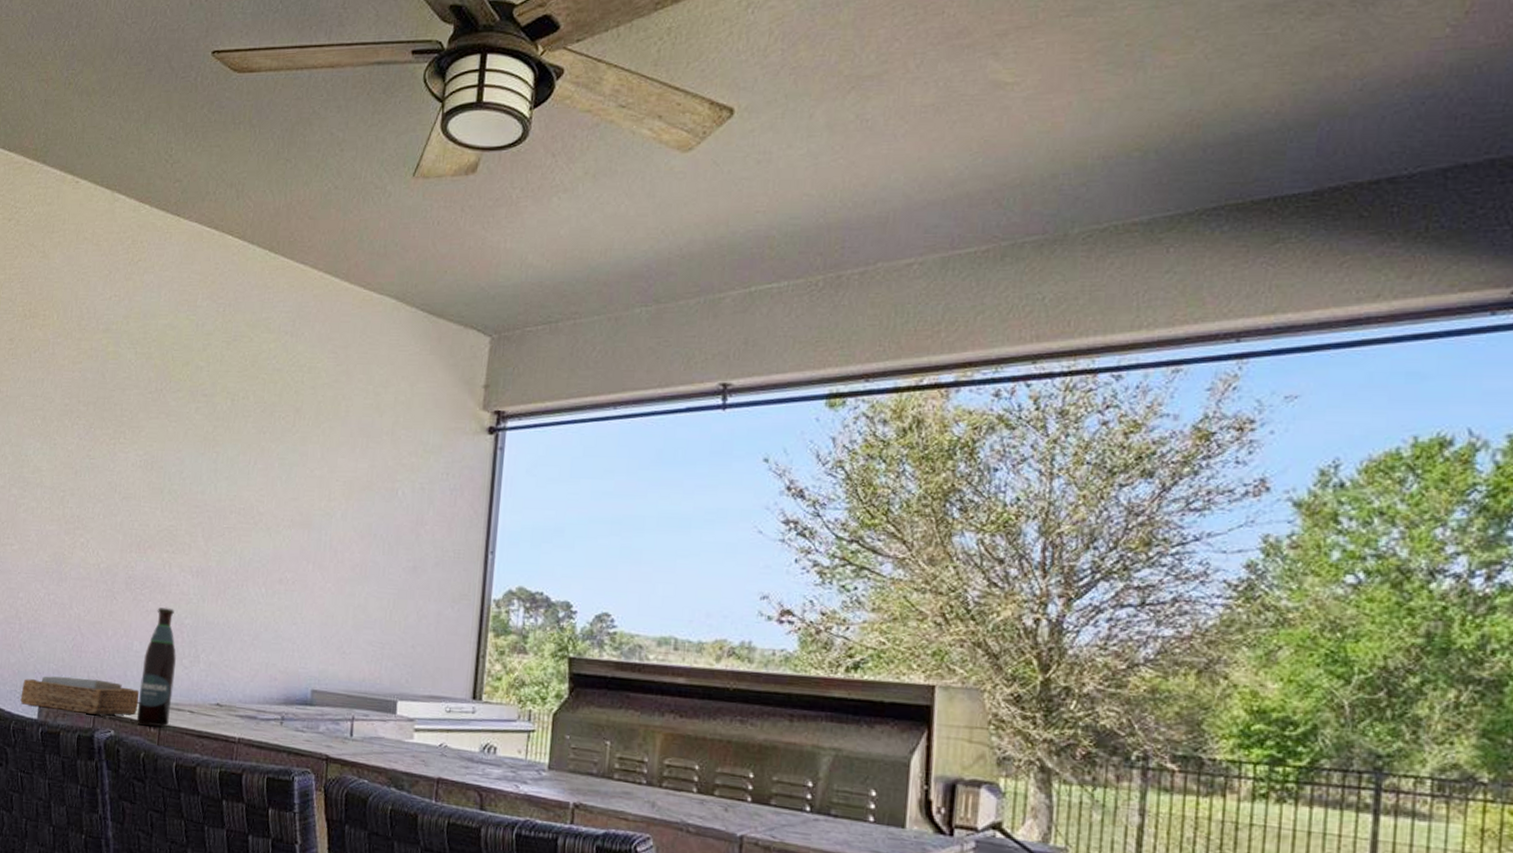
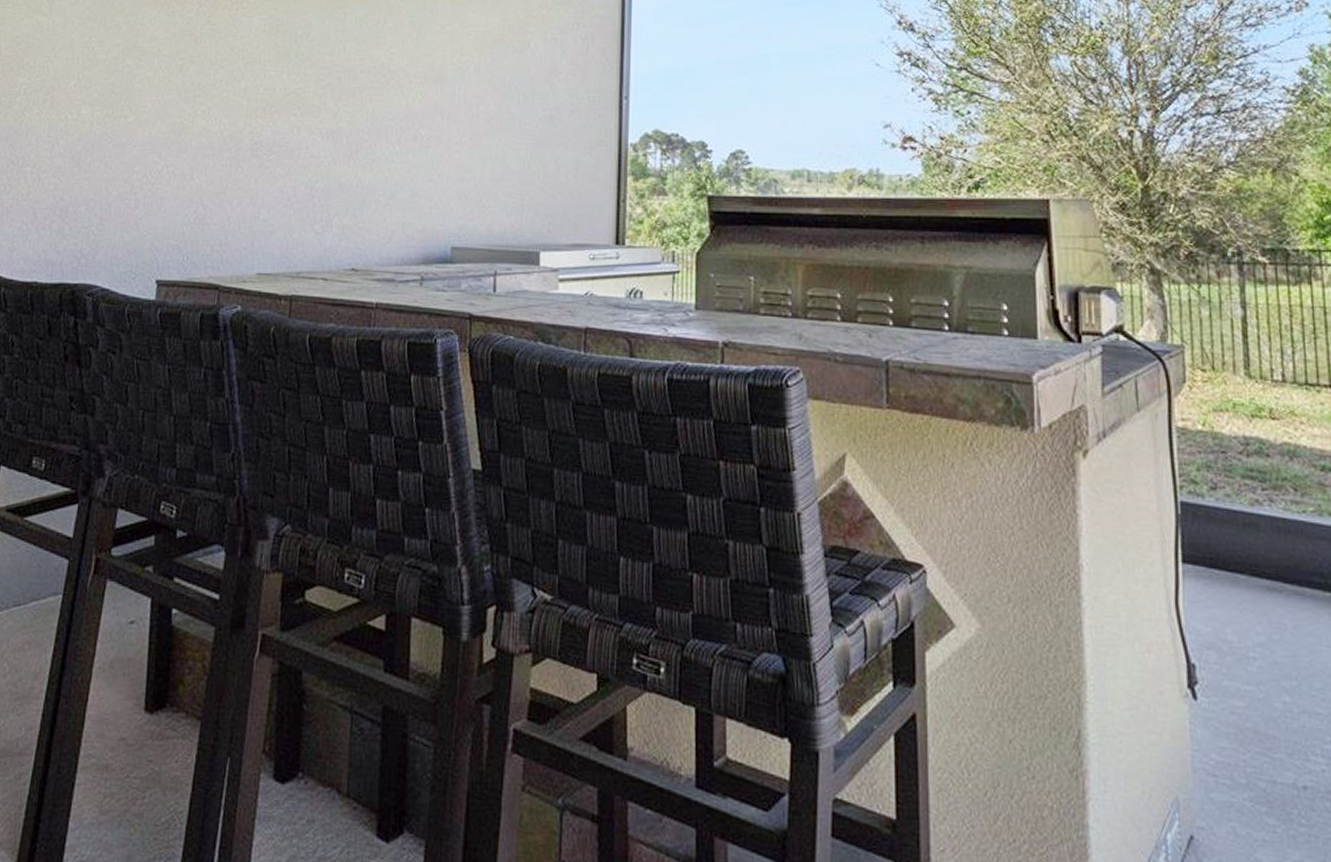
napkin holder: present [20,676,140,716] -> none [136,252,269,291]
bottle: present [136,607,177,727] -> none [265,172,308,297]

